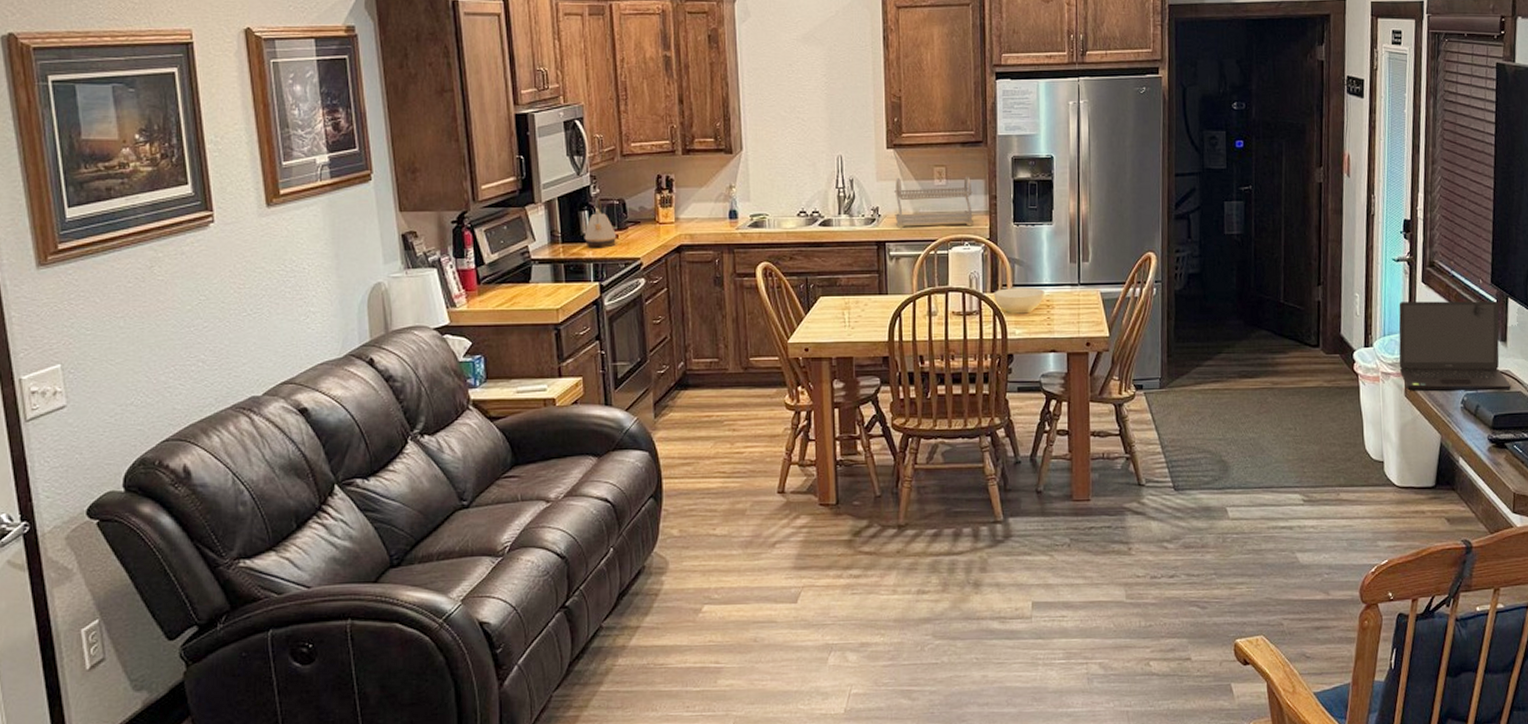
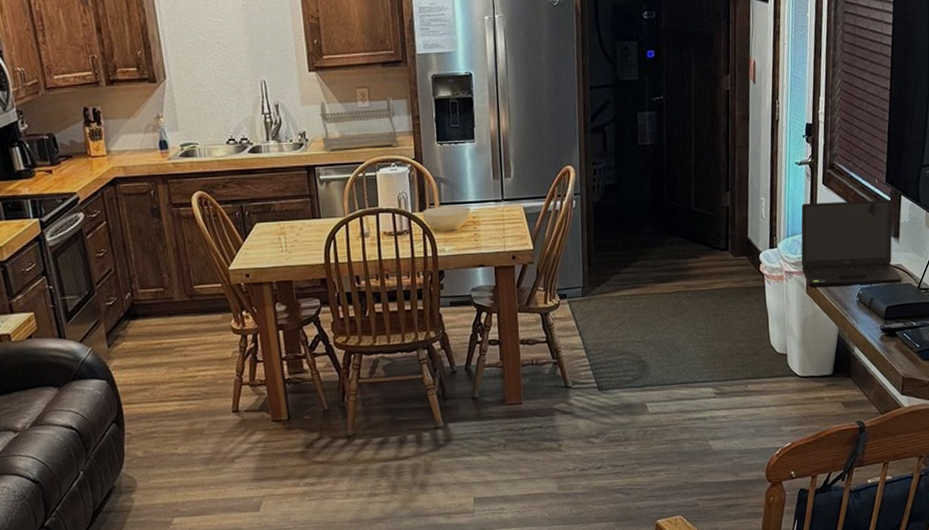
kettle: present [584,198,617,248] -> none [18,133,51,185]

